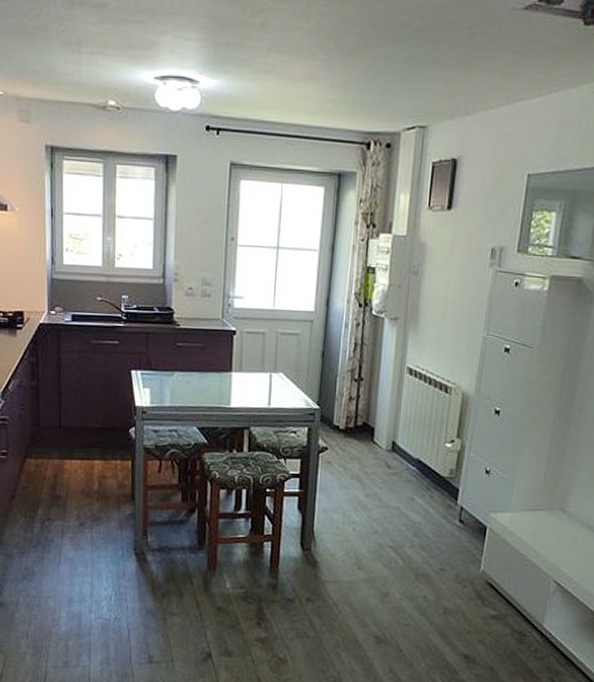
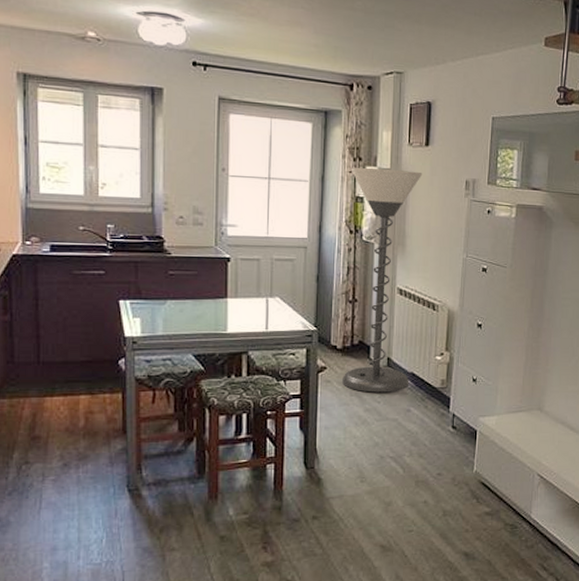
floor lamp: none [343,234,443,479] -> present [342,167,423,393]

